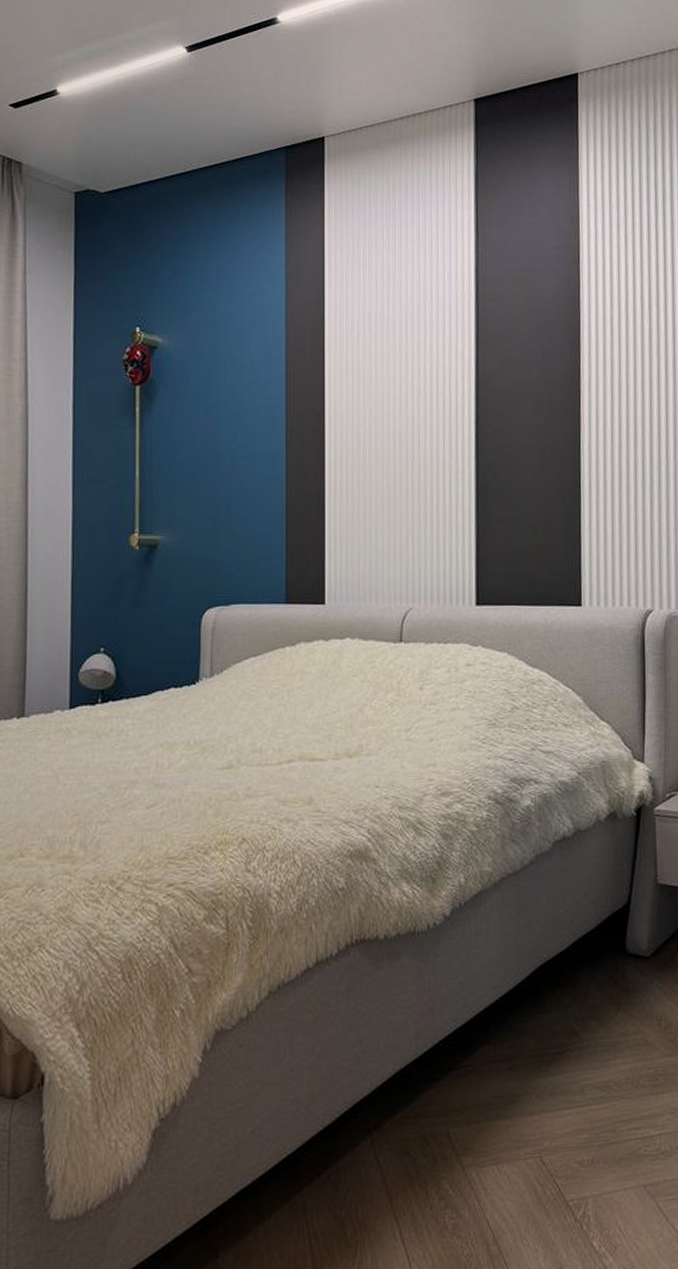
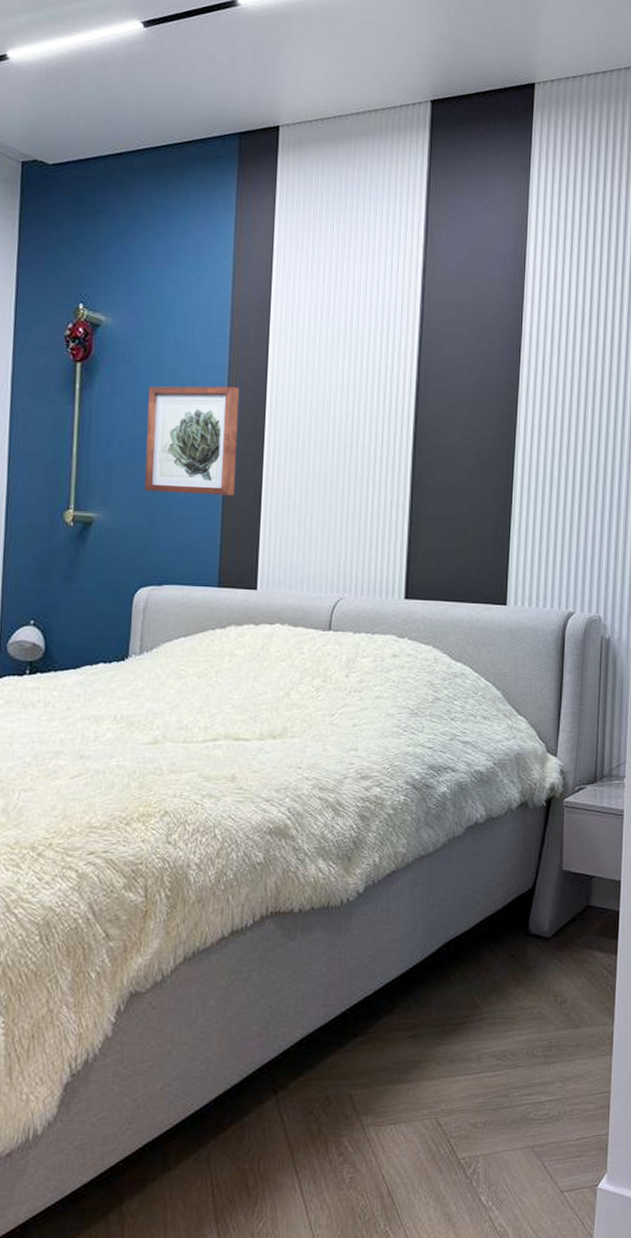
wall art: none [207,399,298,511] -> present [144,386,240,496]

